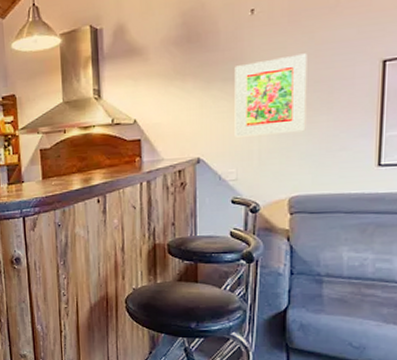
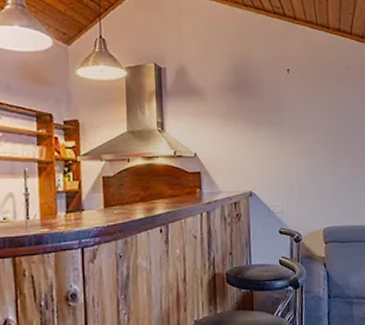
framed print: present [234,53,307,137] -> none [277,109,332,175]

